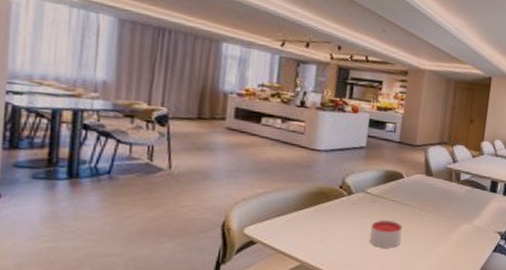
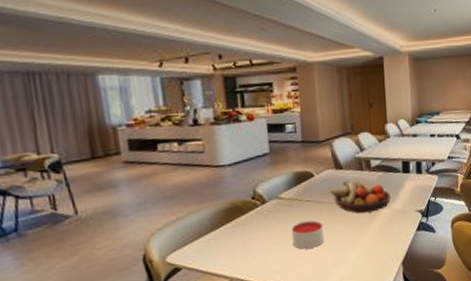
fruit bowl: none [416,189,474,225] -> present [330,179,390,214]

